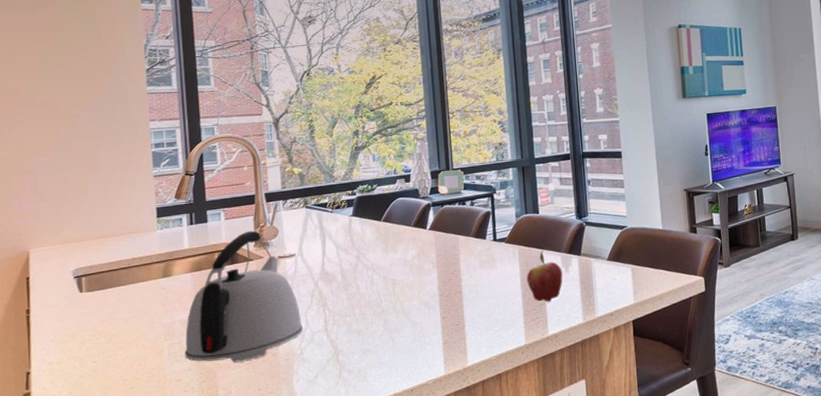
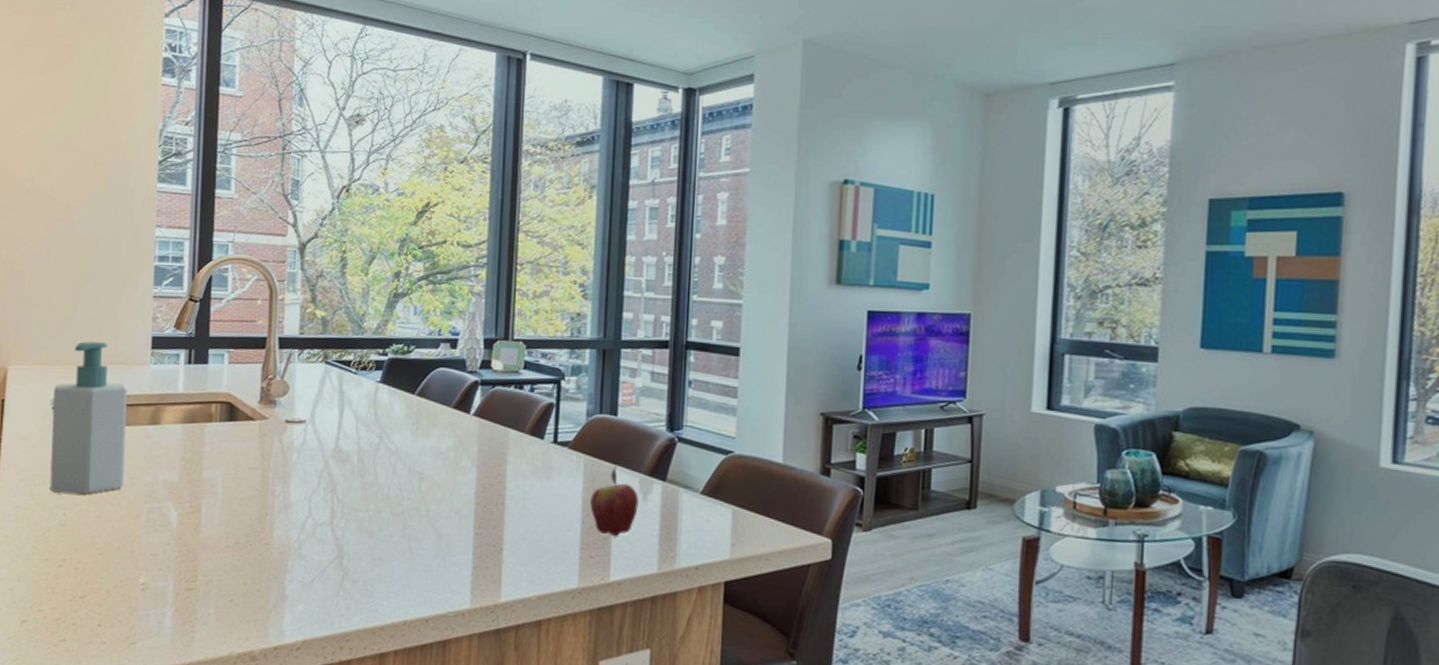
soap bottle: none [74,218,145,346] -> present [50,341,128,494]
kettle: present [184,230,303,363] -> none [164,382,304,545]

